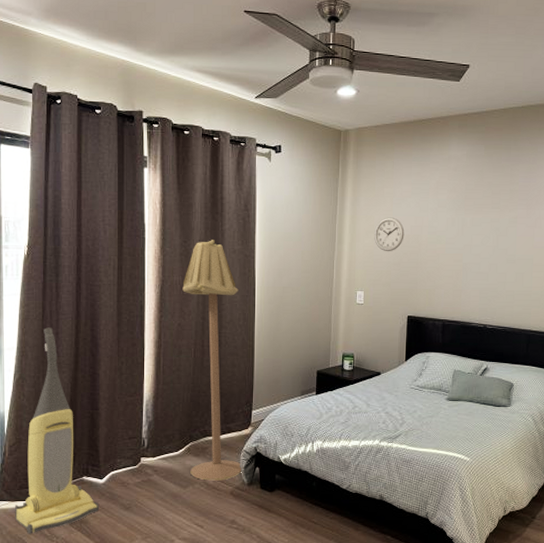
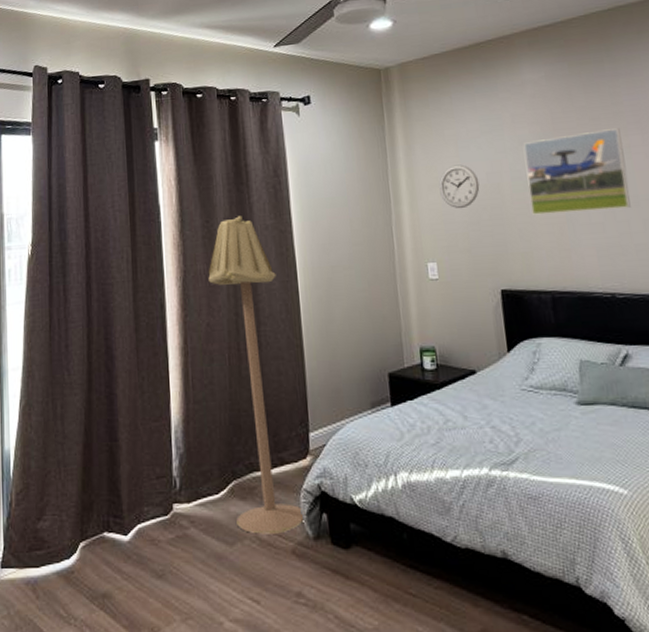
vacuum cleaner: present [15,327,99,534] -> none [24,339,125,614]
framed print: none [439,202,512,264] -> present [524,128,631,215]

